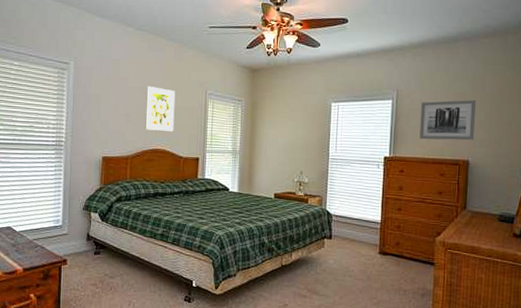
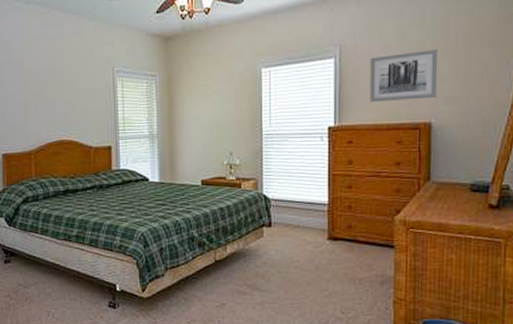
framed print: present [145,86,176,131] -> none [44,68,80,120]

